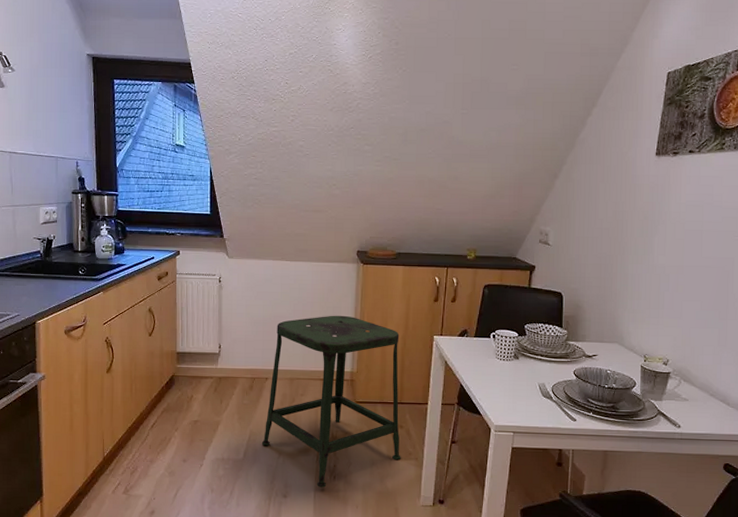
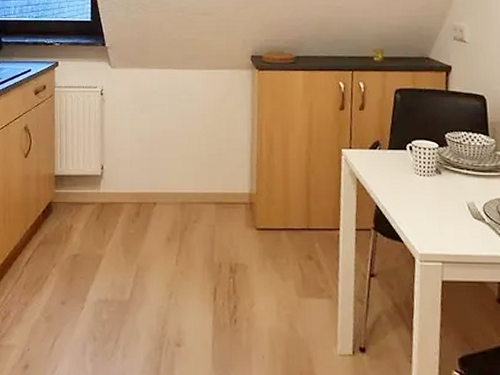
stool: present [261,315,401,487] -> none [150,128,312,334]

